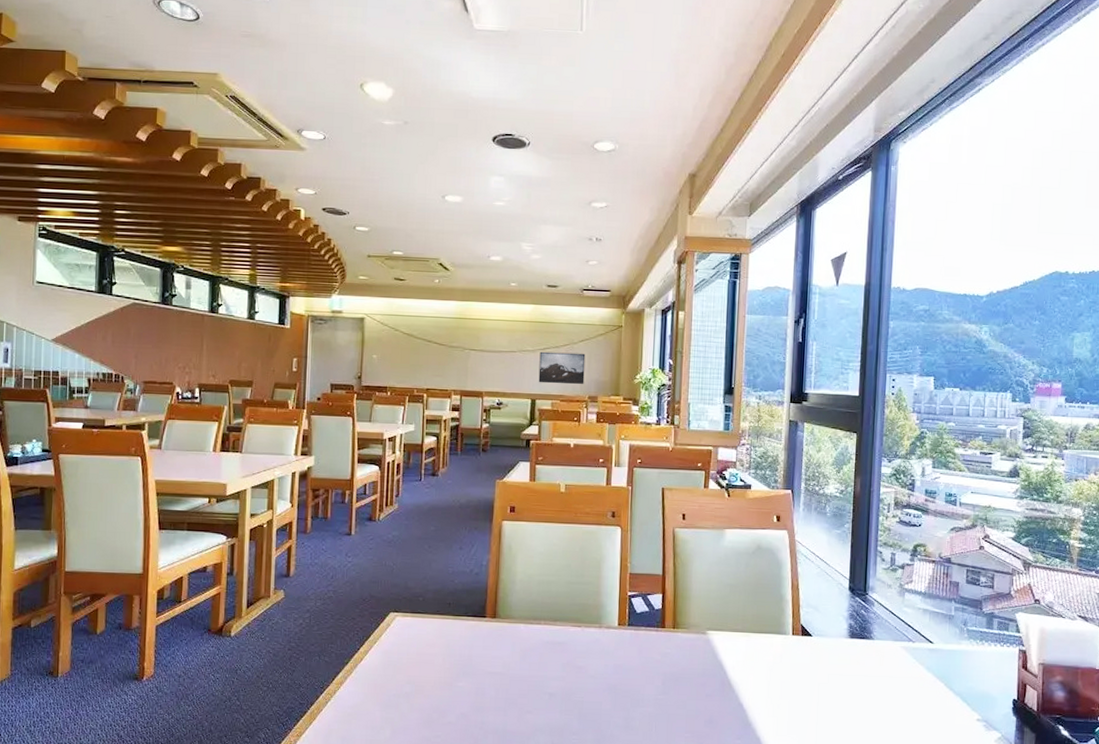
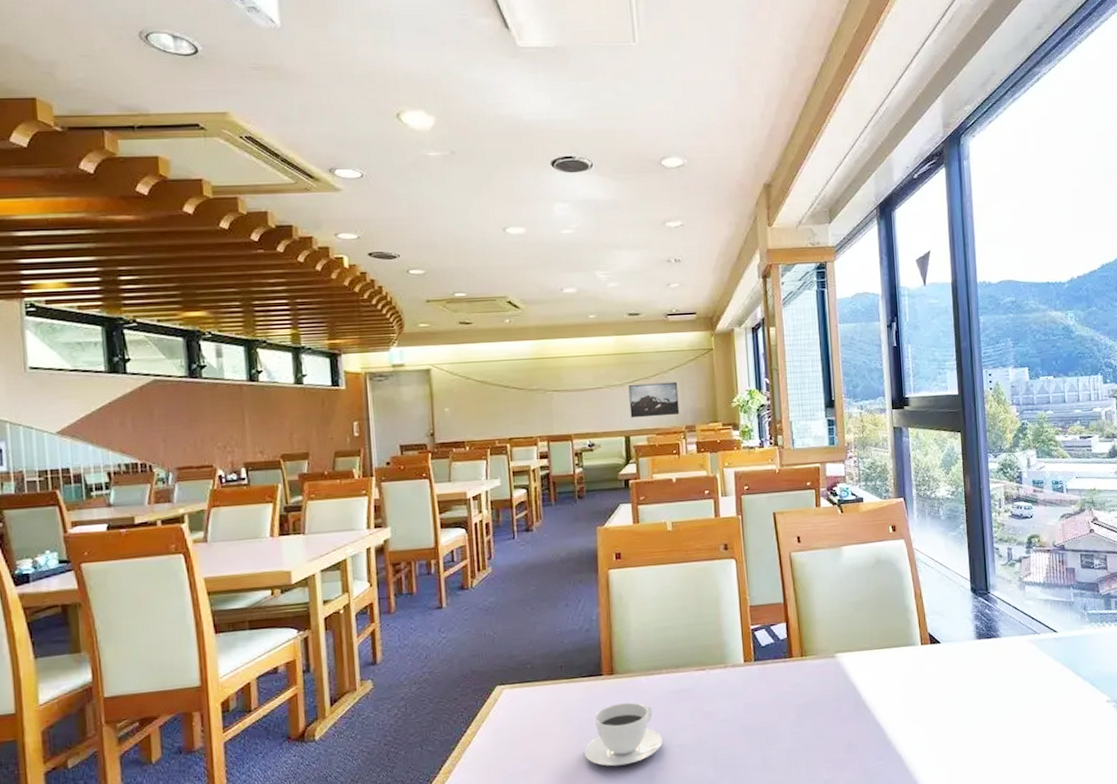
teacup: none [462,646,534,703] -> present [585,702,663,767]

